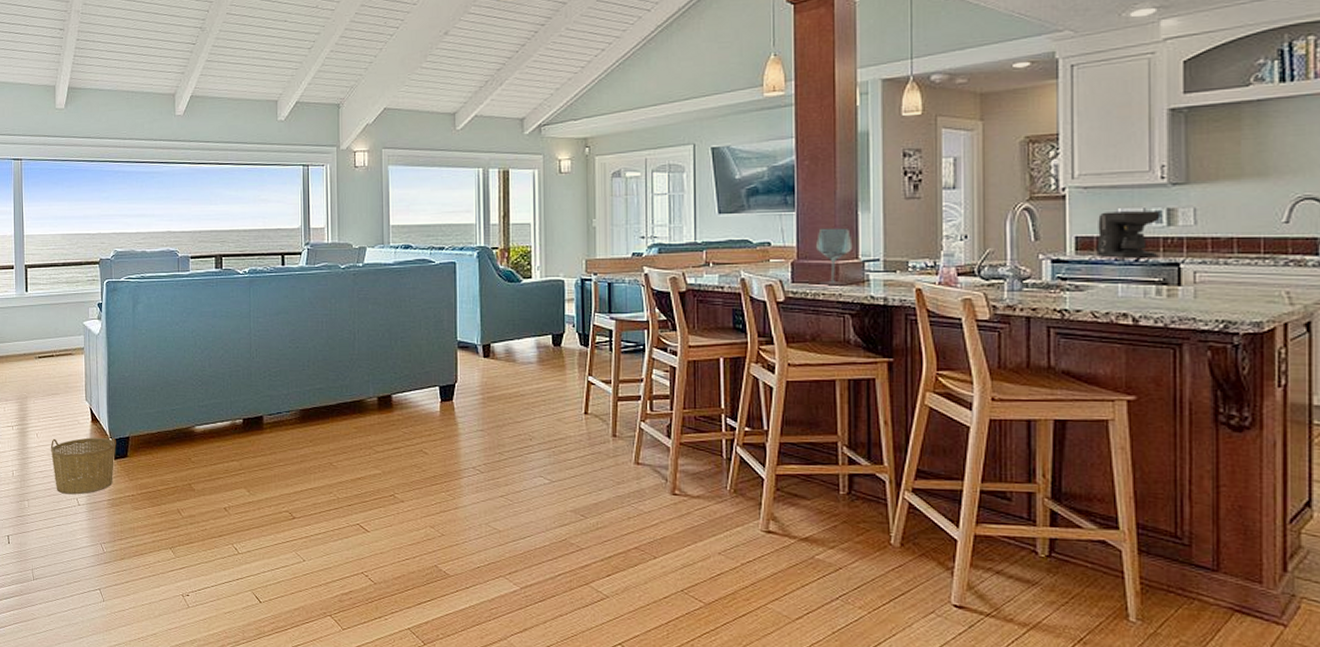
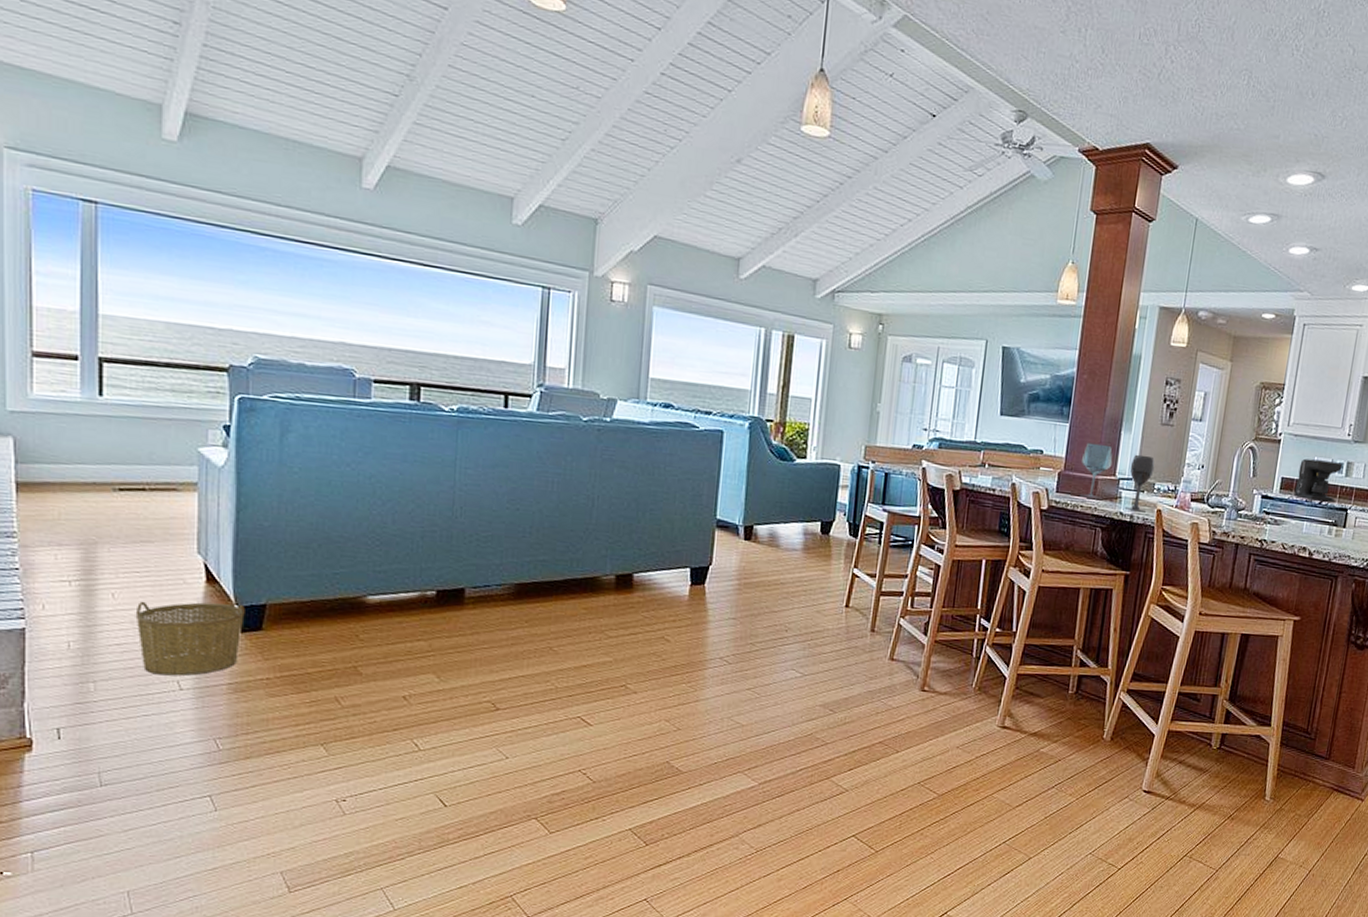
wine glass: none [874,233,905,293] -> present [1124,454,1155,513]

